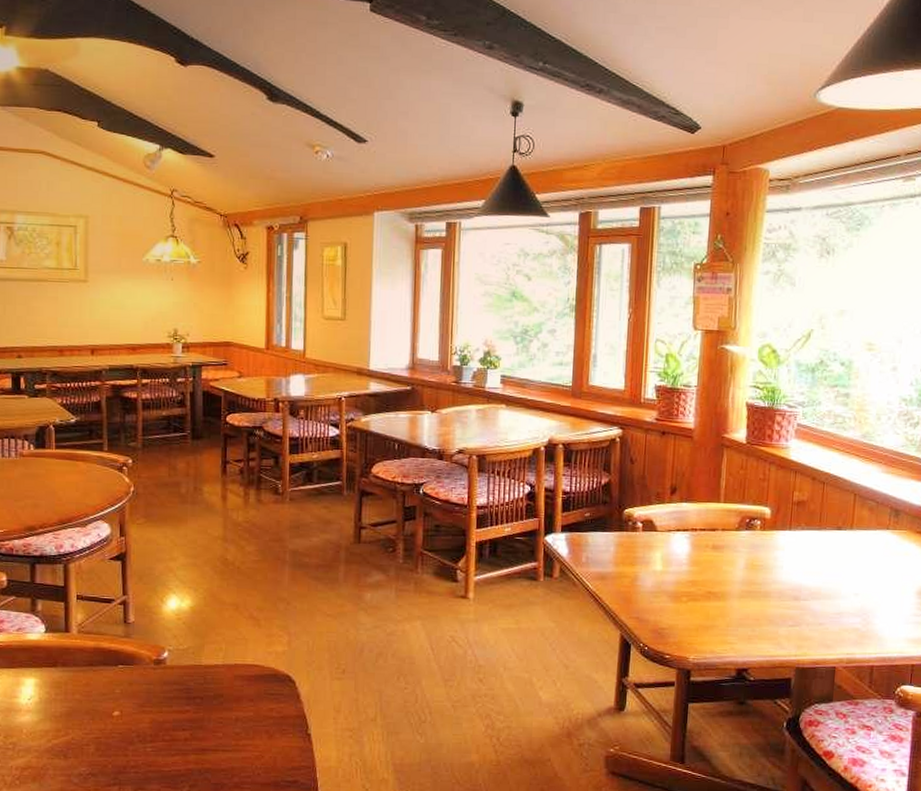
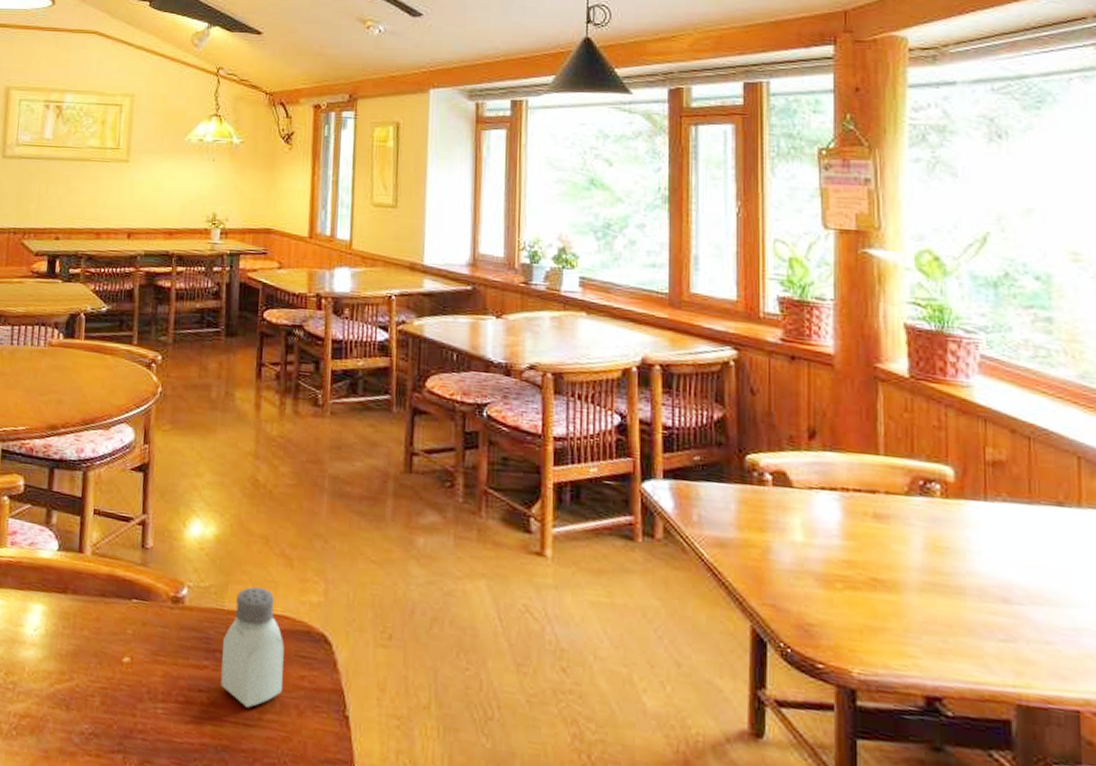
saltshaker: none [201,644,255,738] -> present [220,586,284,708]

